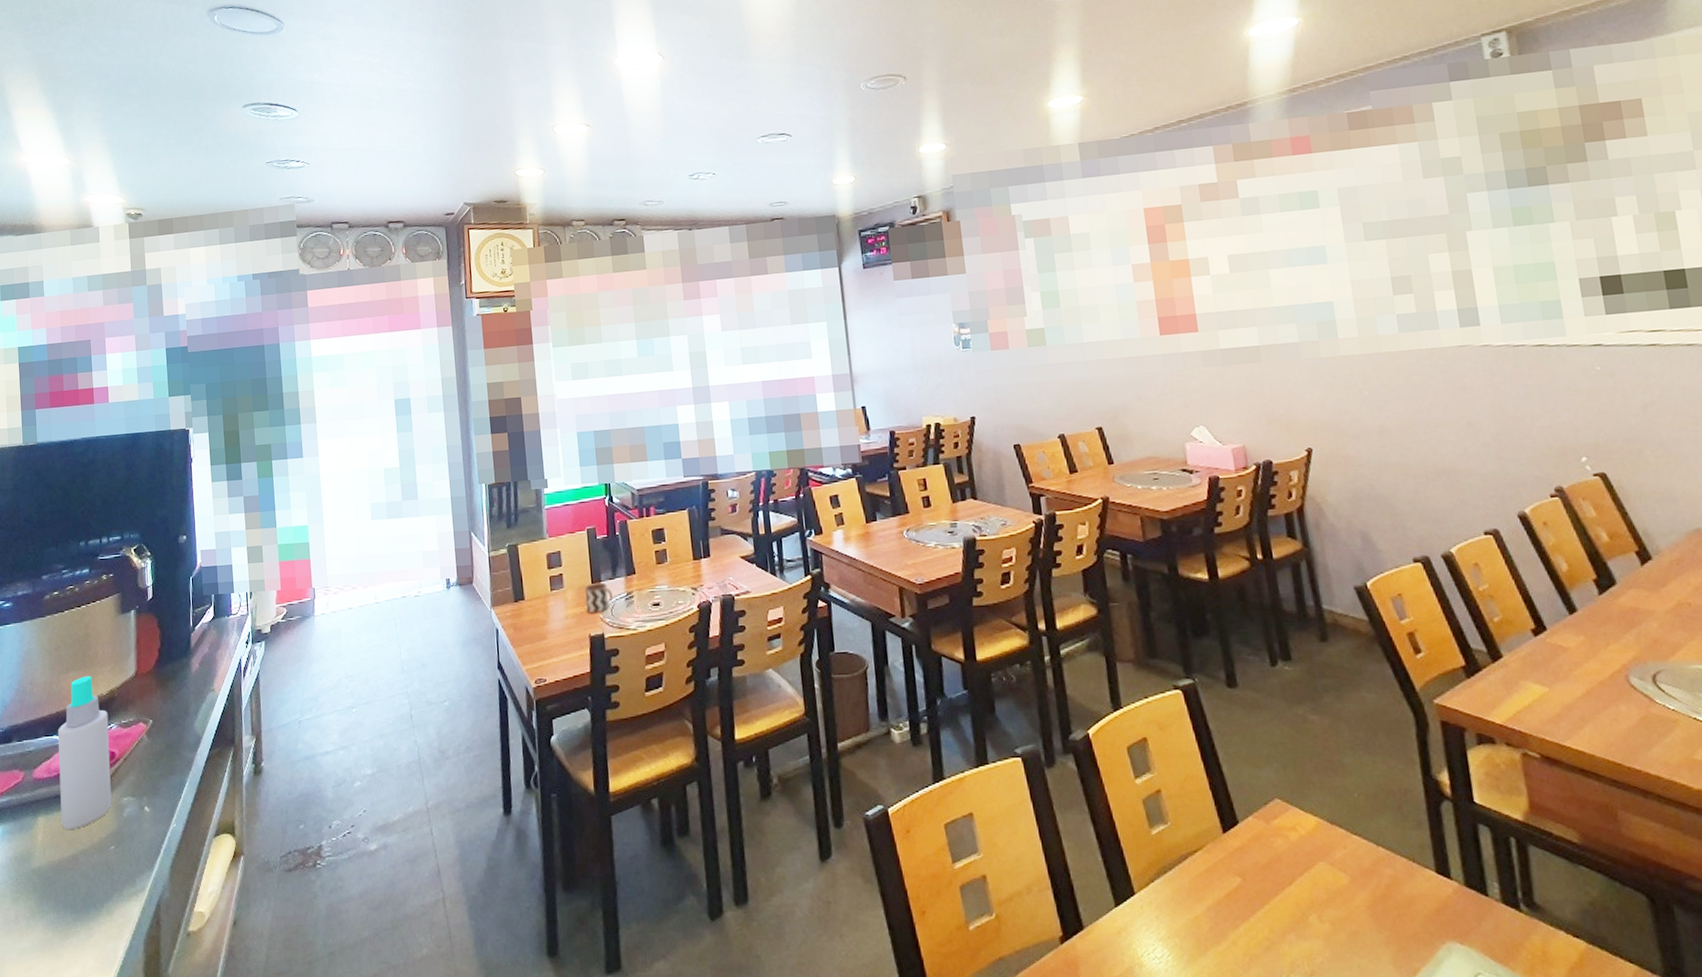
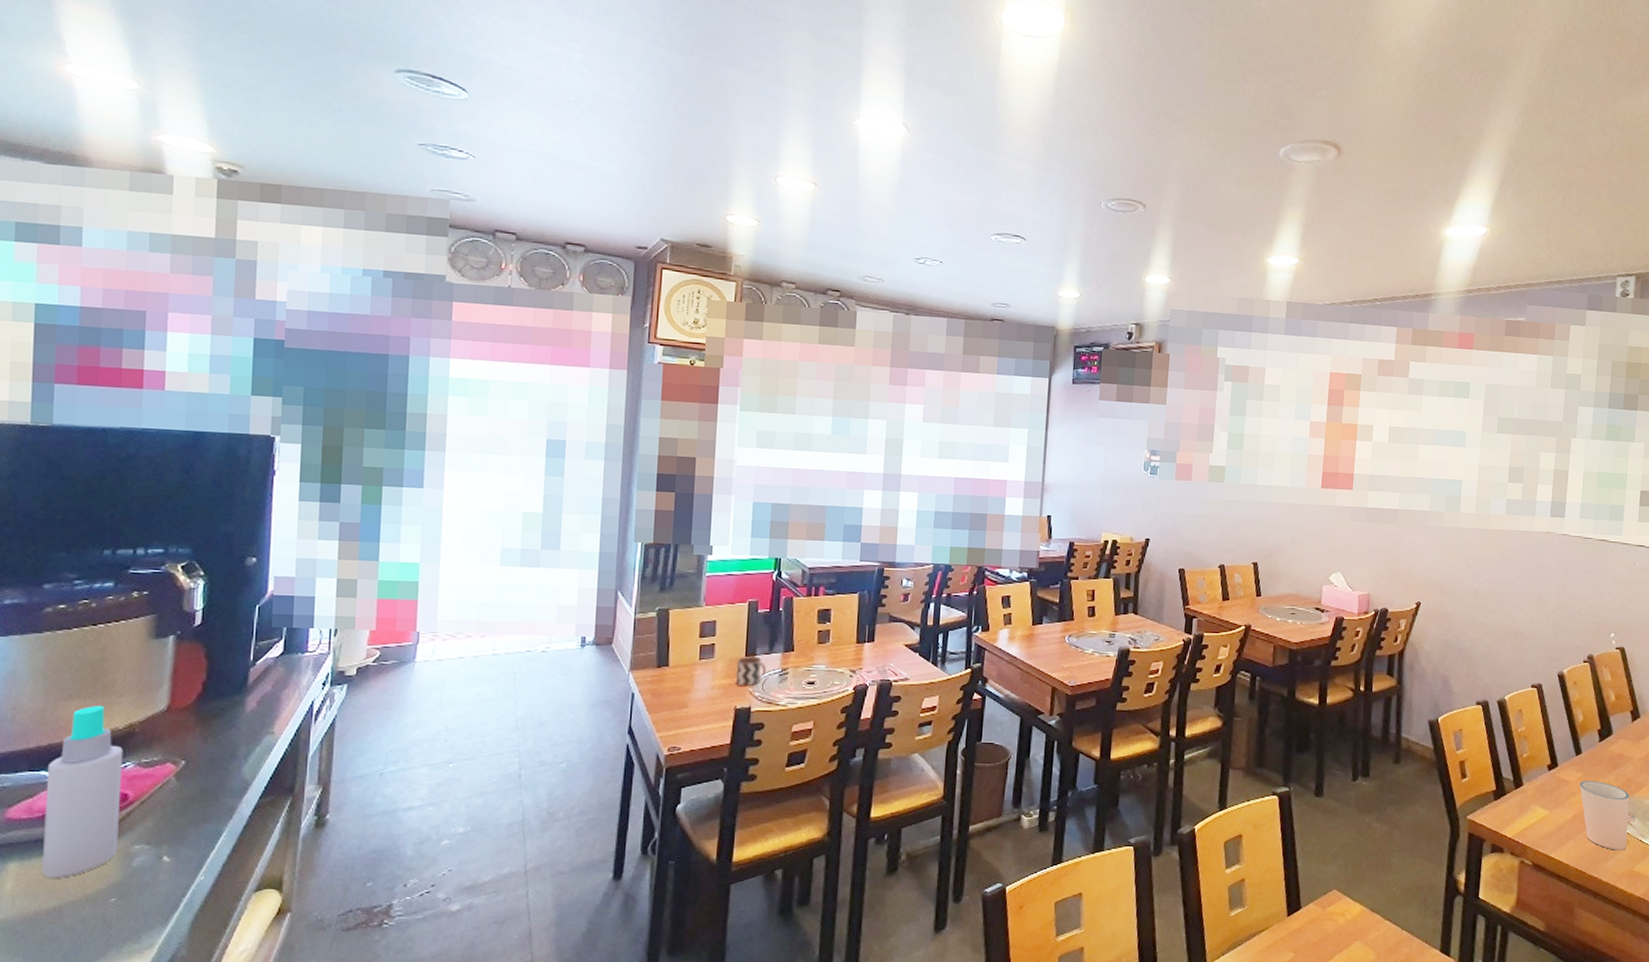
cup: none [1584,644,1680,733] -> present [1579,780,1636,850]

